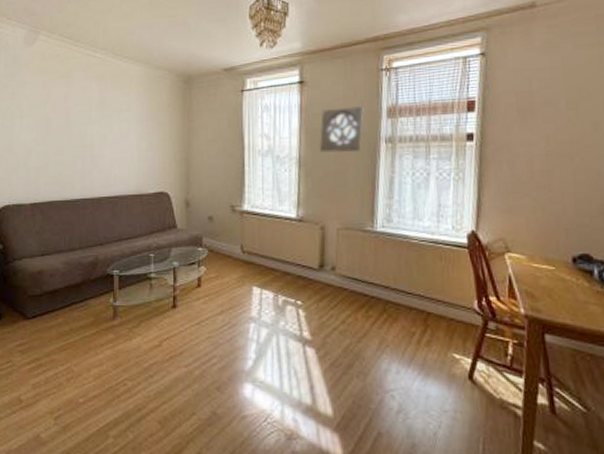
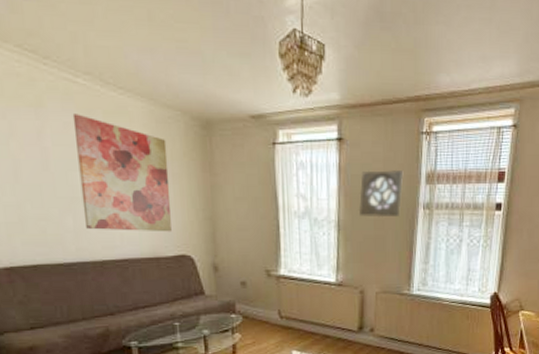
wall art: none [89,80,156,172] -> present [72,113,172,232]

